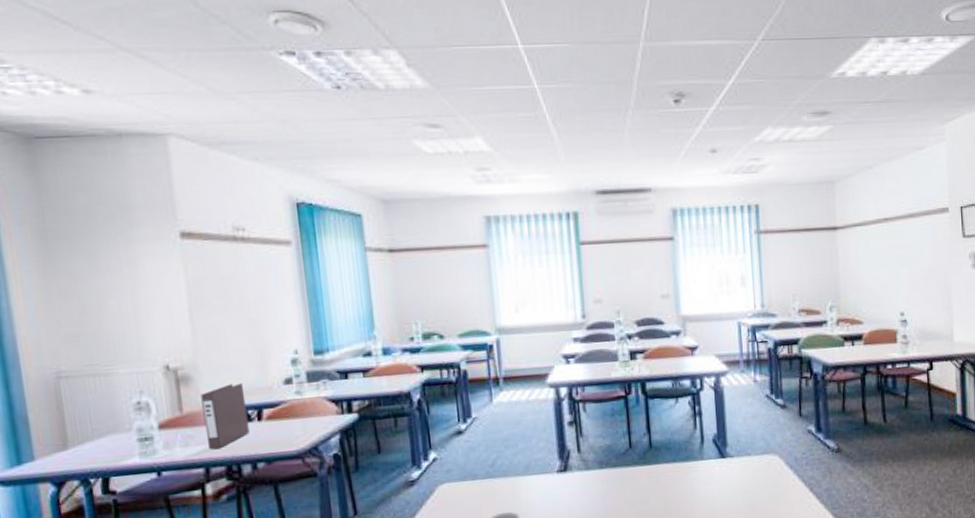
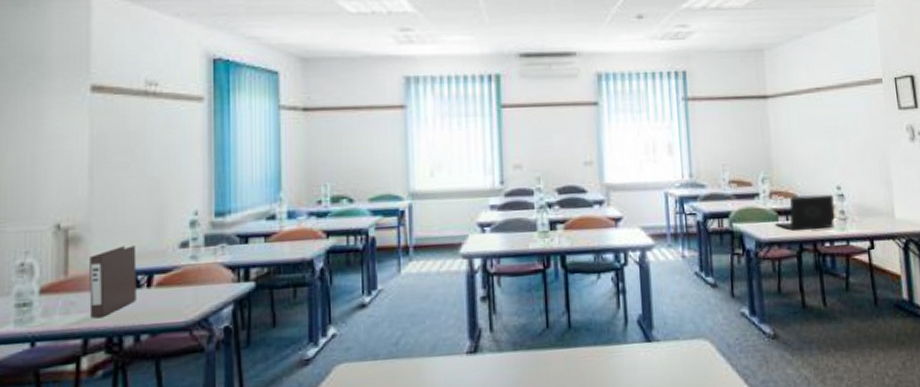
laptop: none [841,320,897,355] -> present [775,194,835,231]

